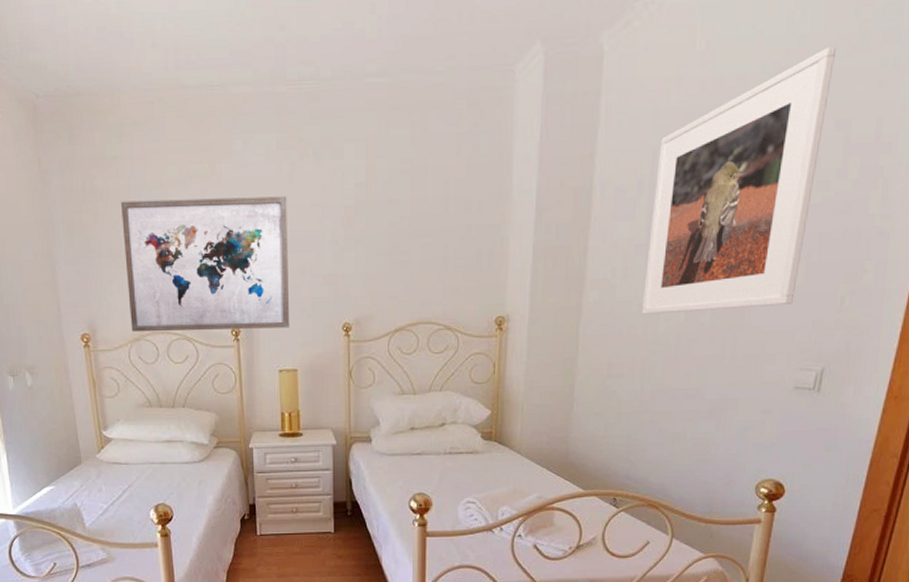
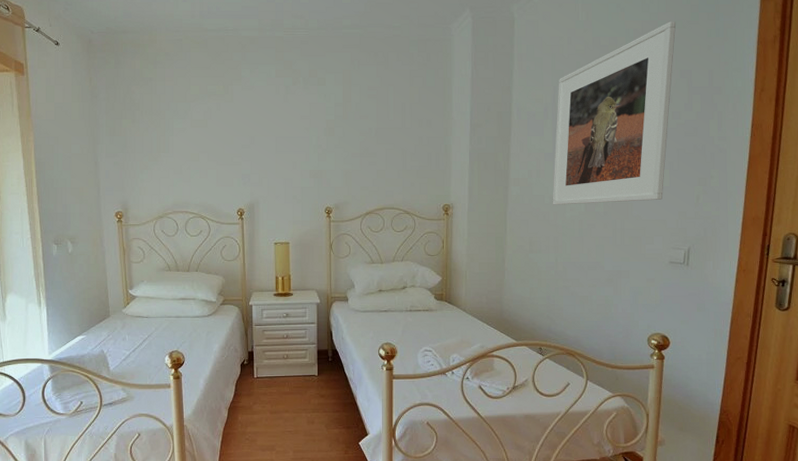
wall art: present [121,196,290,332] -> none [153,111,284,211]

